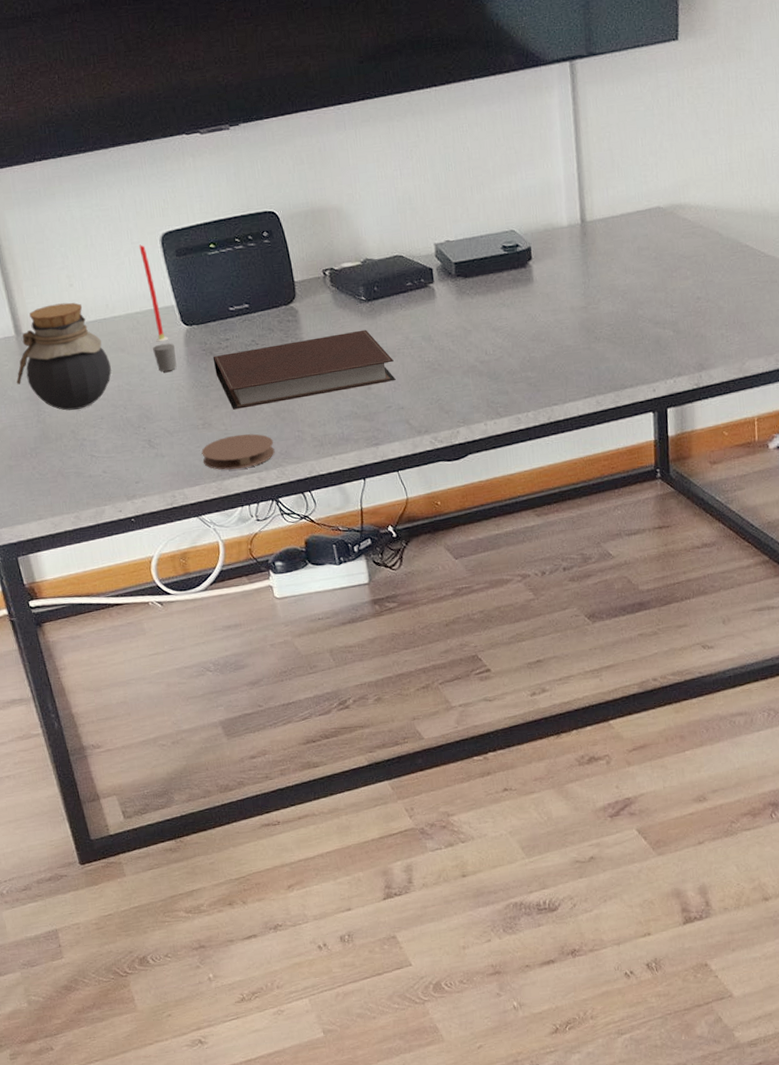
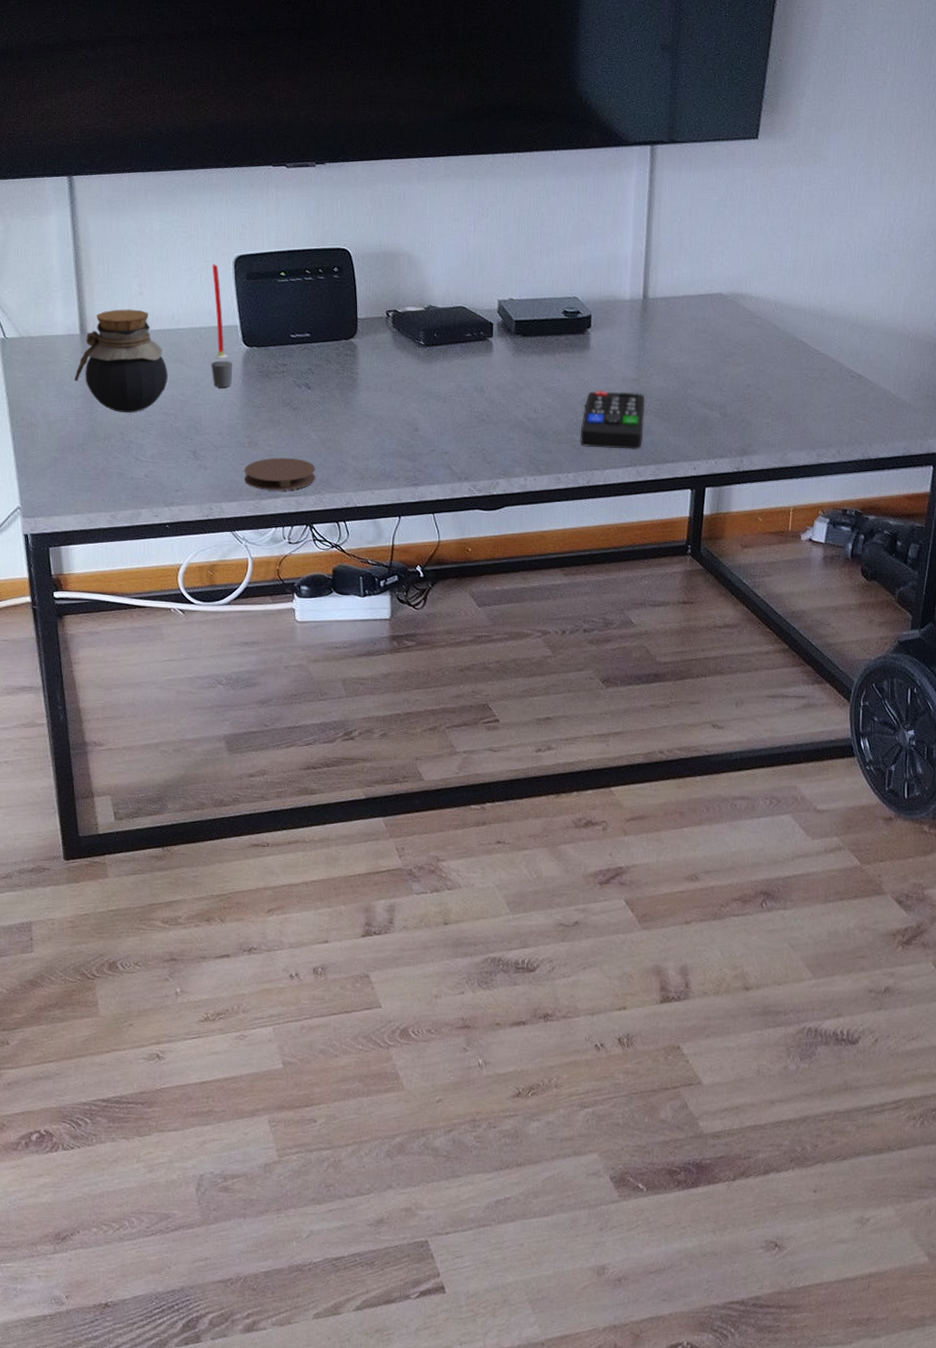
notebook: present [212,329,396,410] -> none [268,373,444,433]
remote control: none [534,320,599,384] -> present [580,390,645,449]

